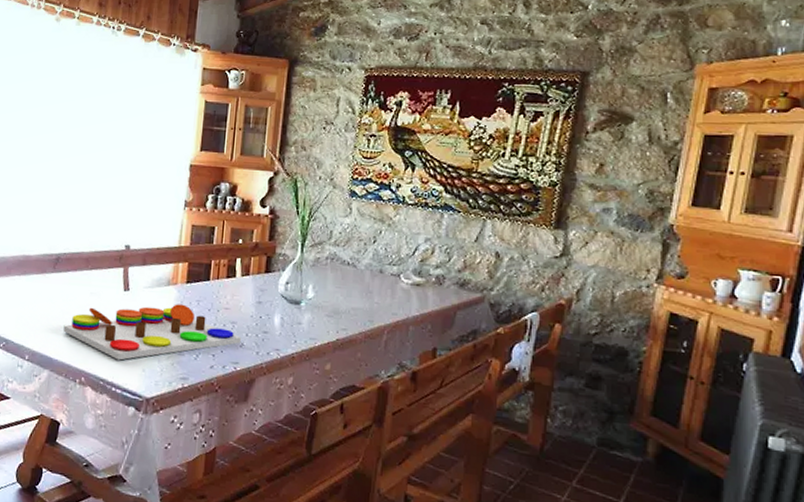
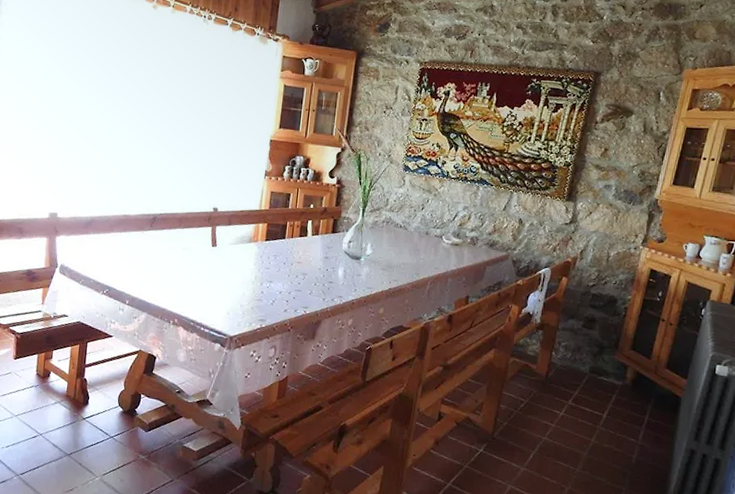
board game: present [63,304,242,361] -> none [159,258,311,305]

